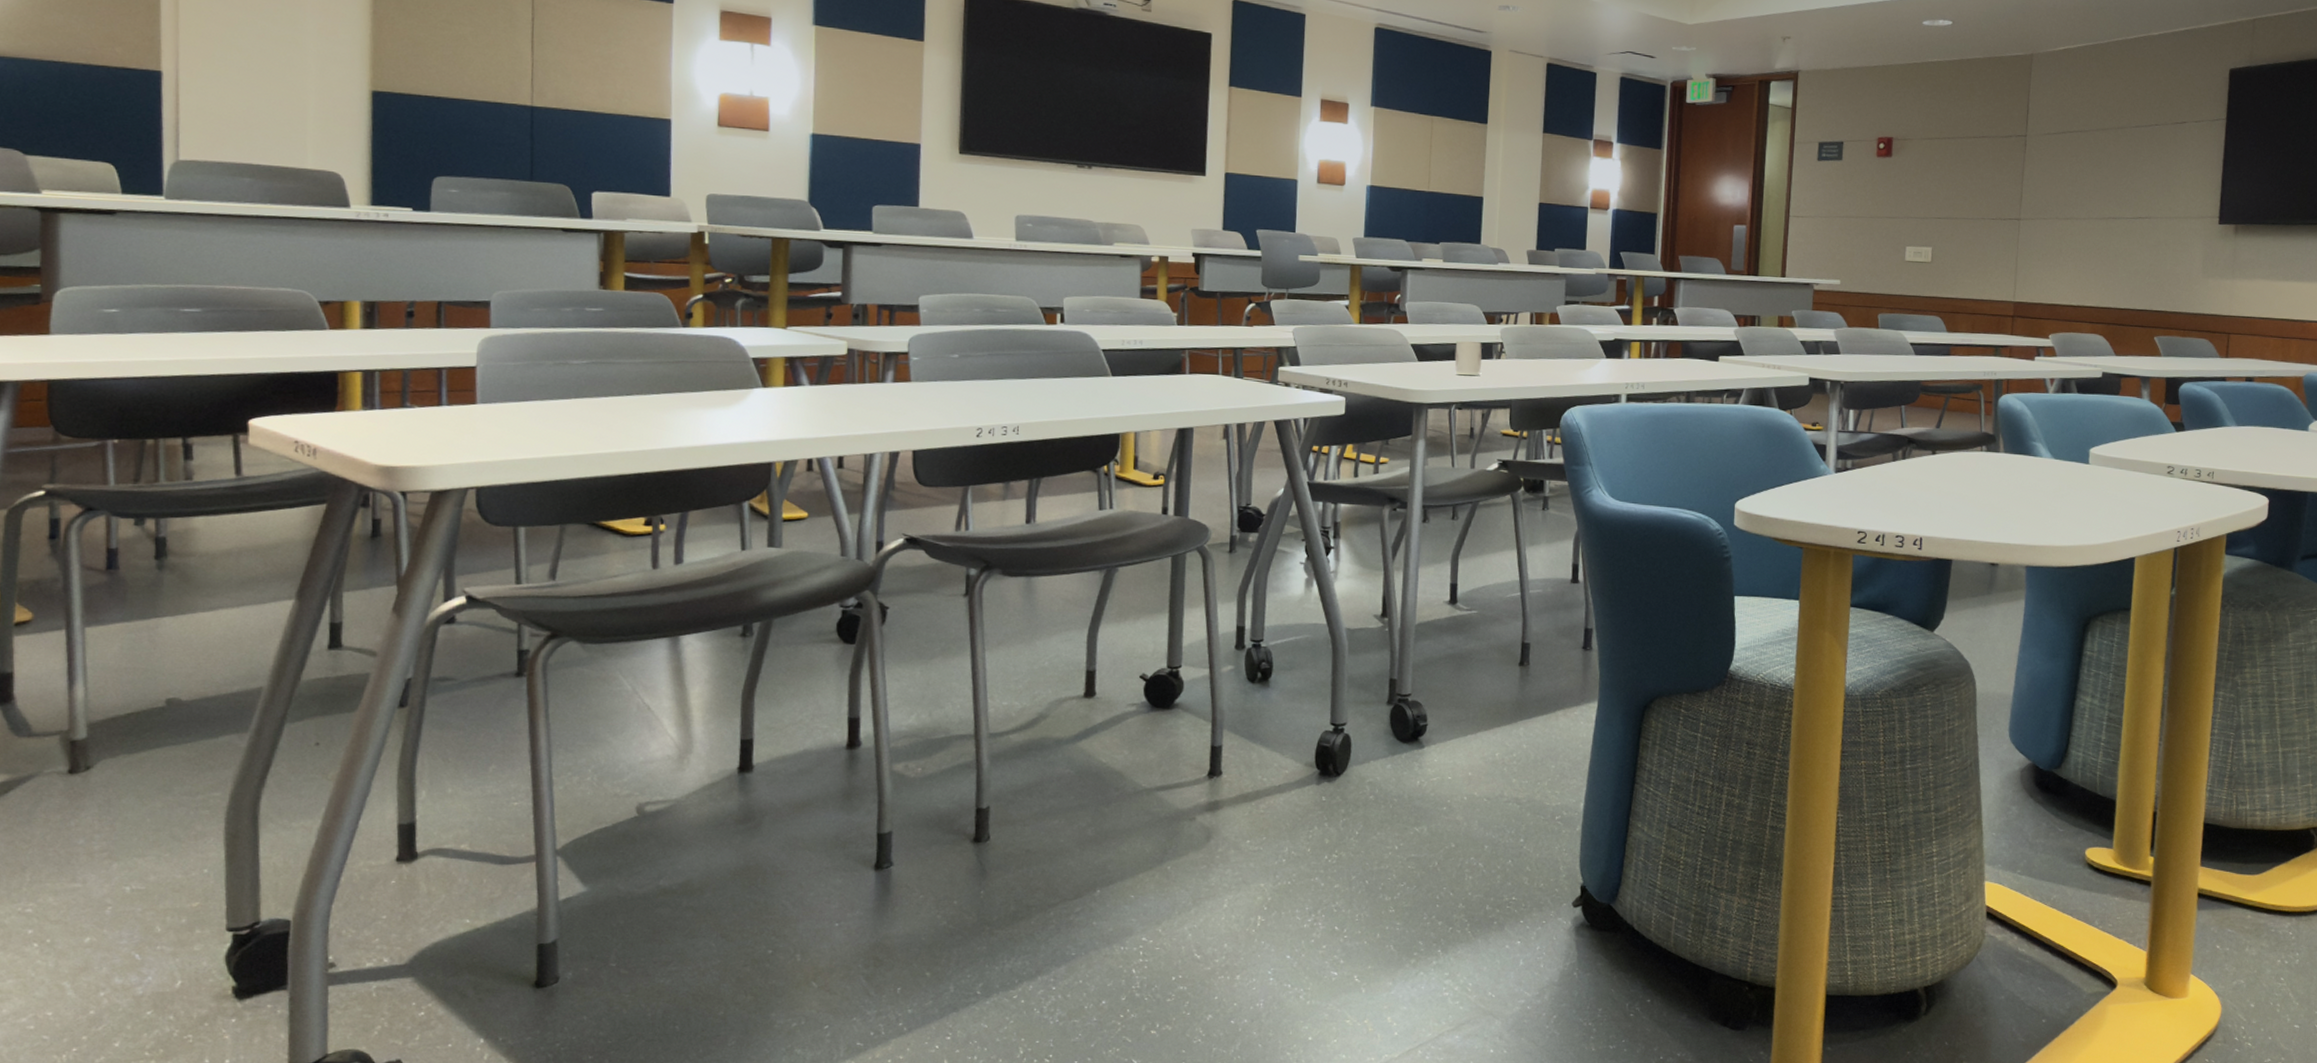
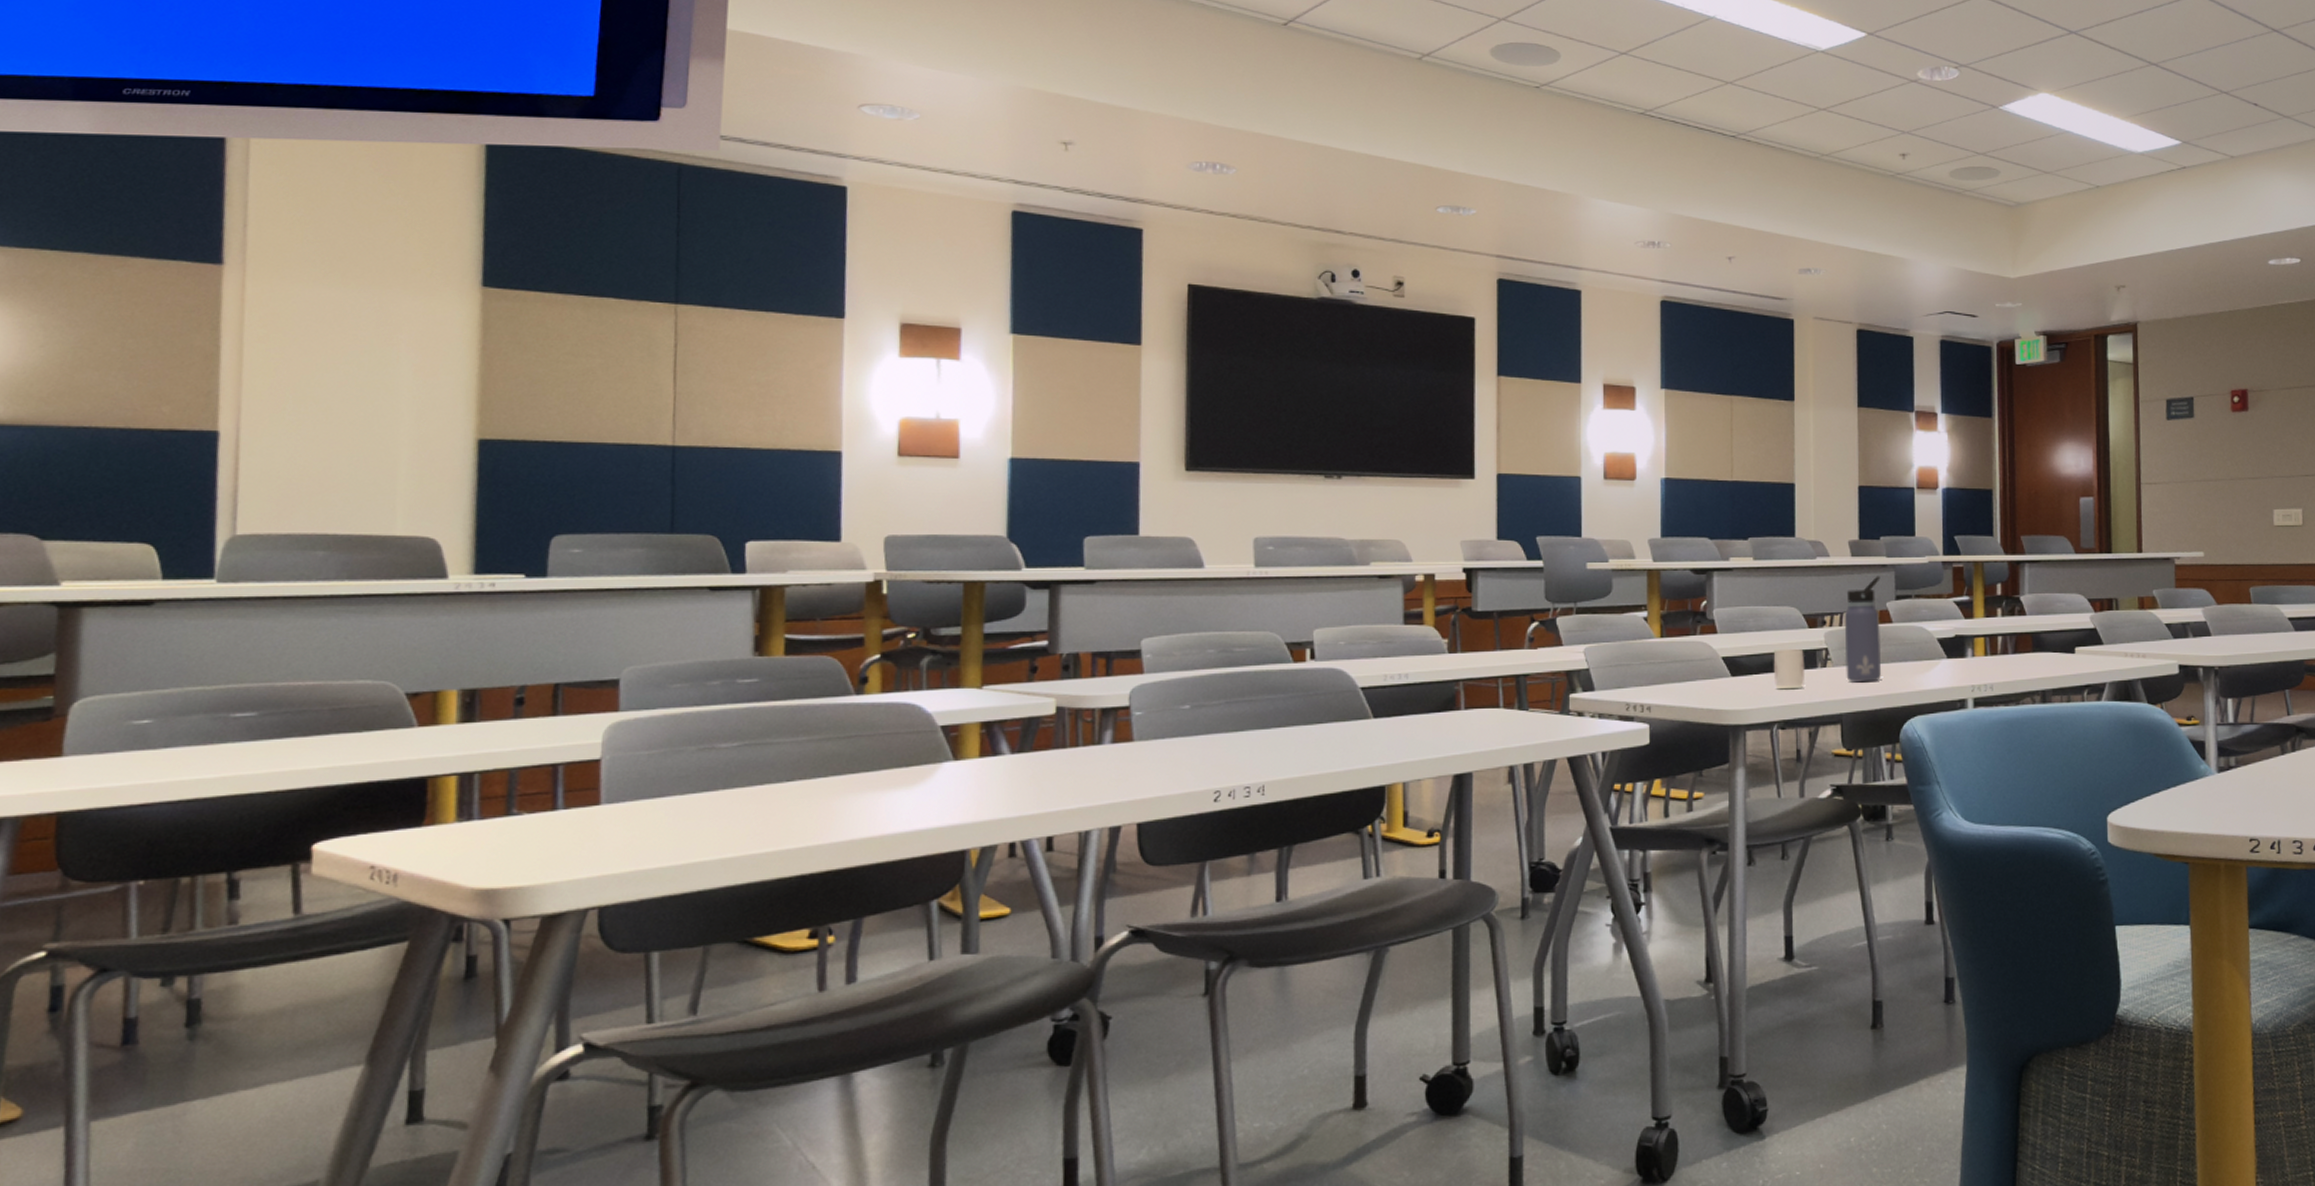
water bottle: none [1517,283,1553,374] -> present [1844,576,1881,683]

